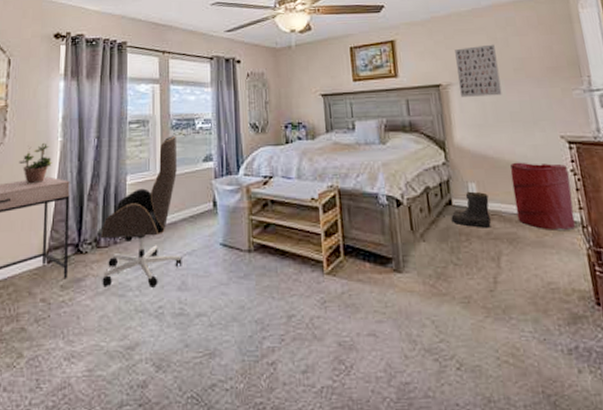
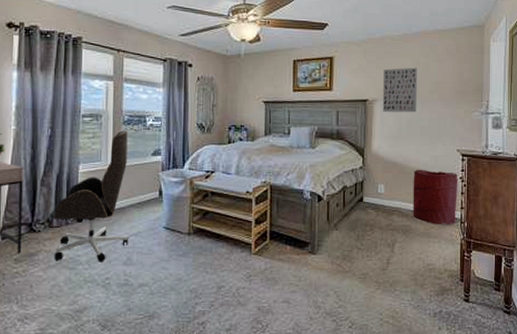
boots: present [451,191,491,228] -> none [361,191,393,221]

